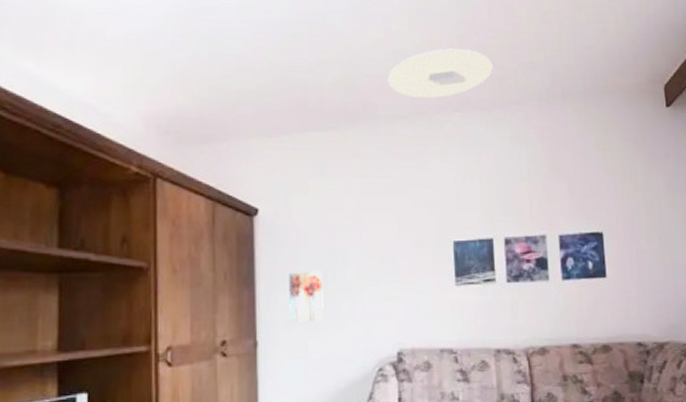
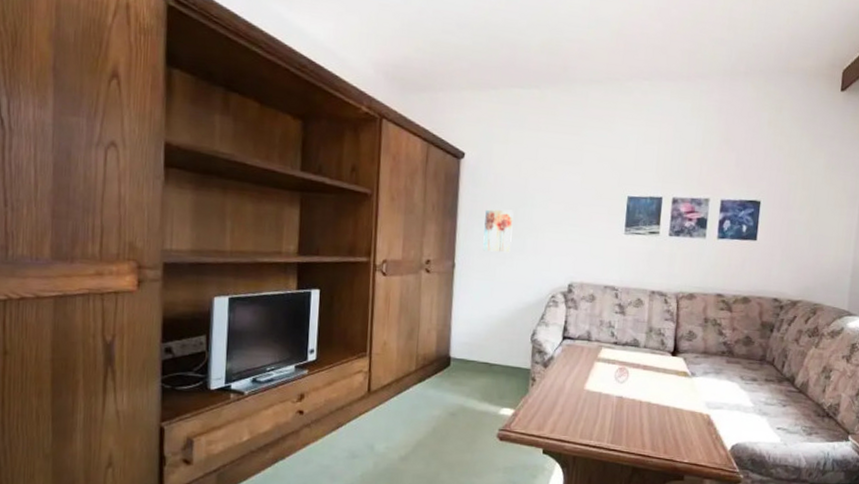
ceiling light: present [387,48,493,99] -> none [588,19,686,67]

